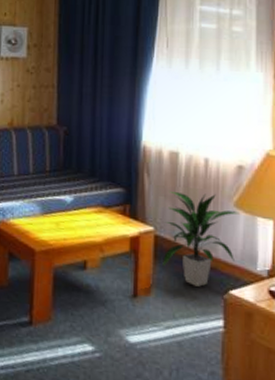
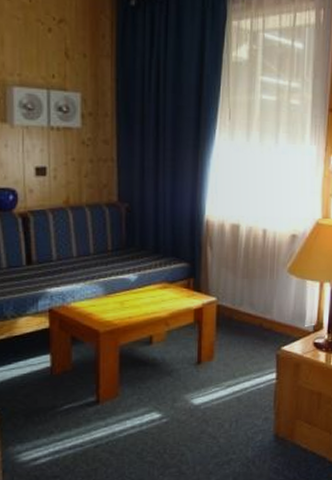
indoor plant: present [162,192,239,287] -> none [224,262,292,347]

